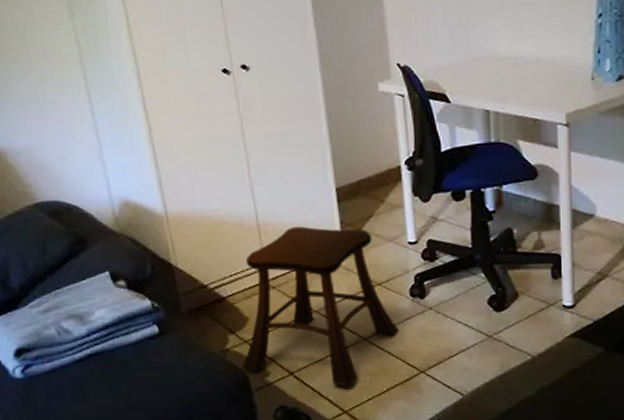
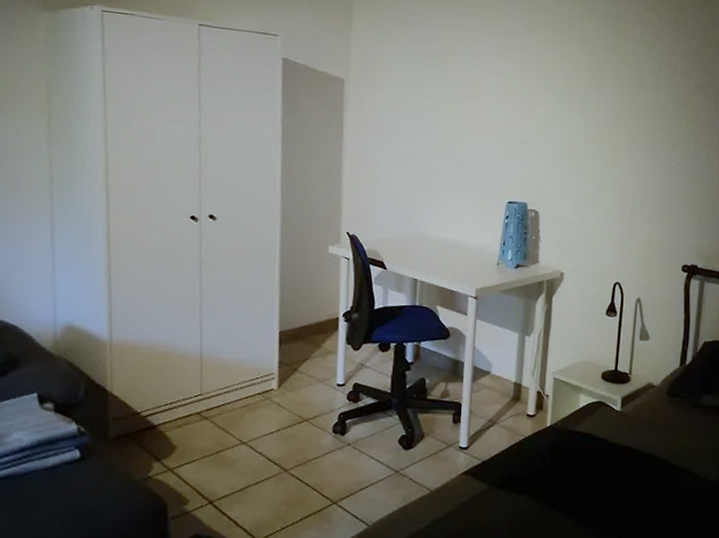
stool: present [242,226,400,387] -> none [161,362,319,516]

